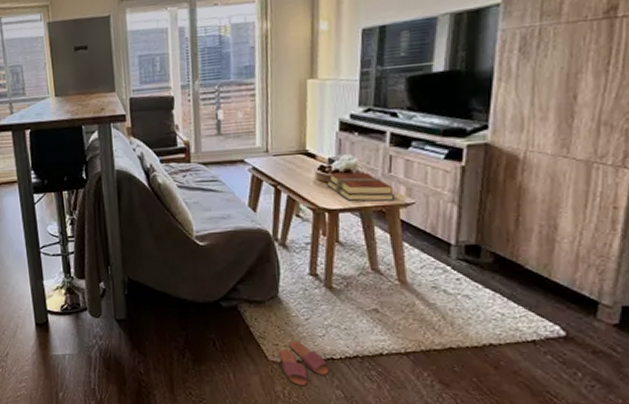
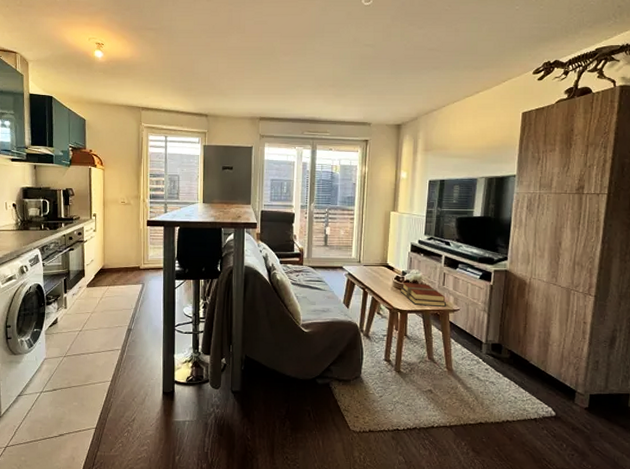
slippers: present [279,340,329,387] -> none [358,414,395,453]

